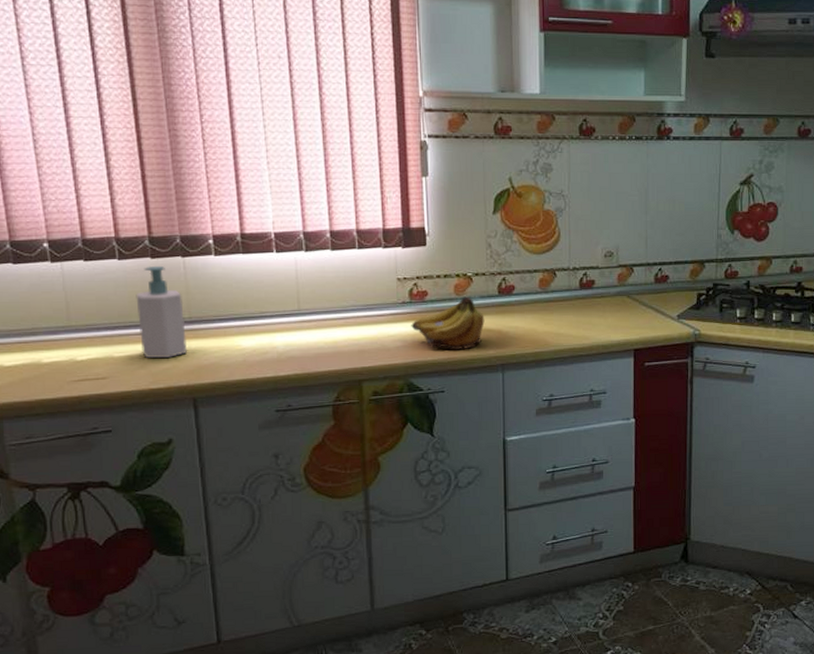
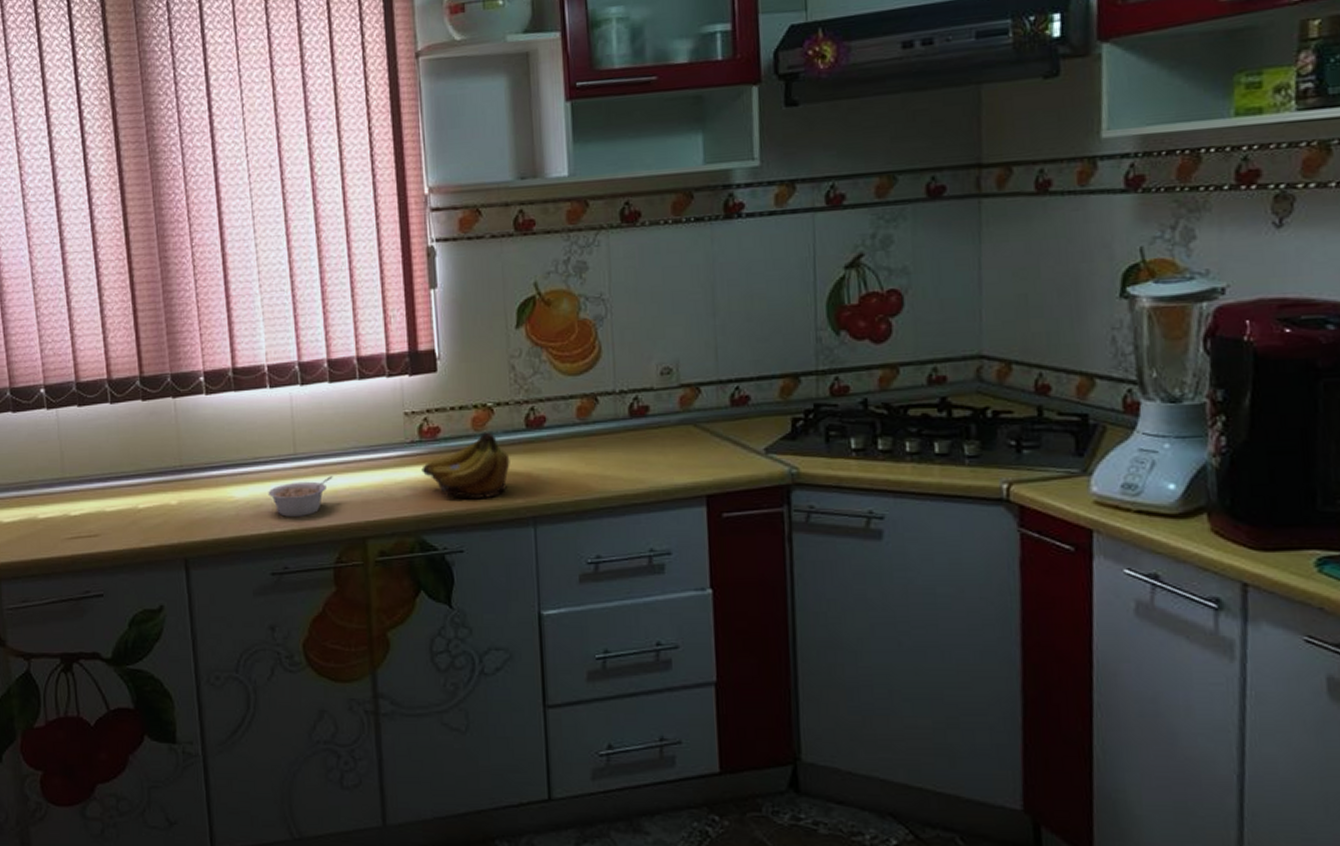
soap bottle: present [136,265,187,358] -> none [127,408,178,512]
legume: none [274,329,333,363] -> present [268,476,333,517]

